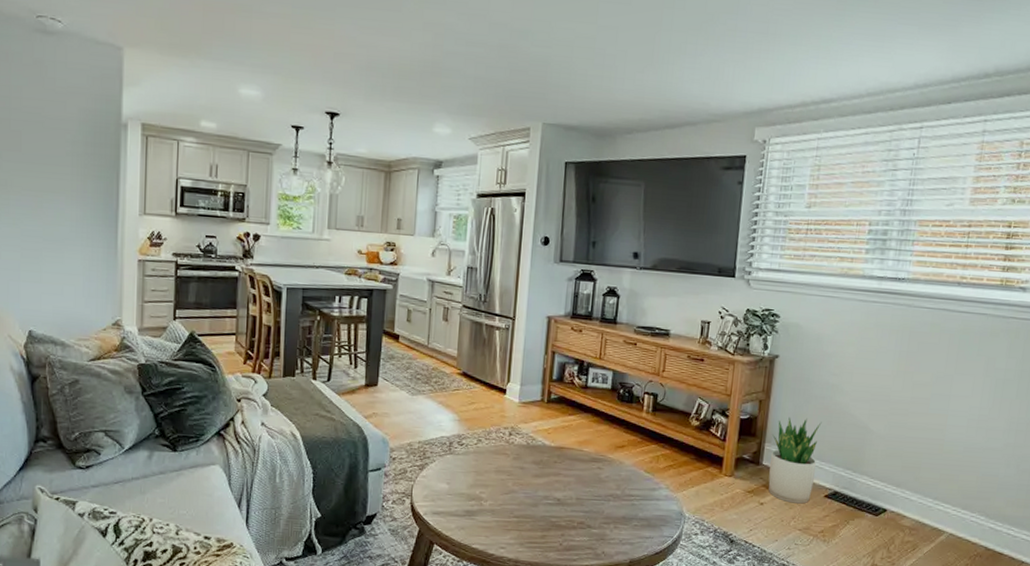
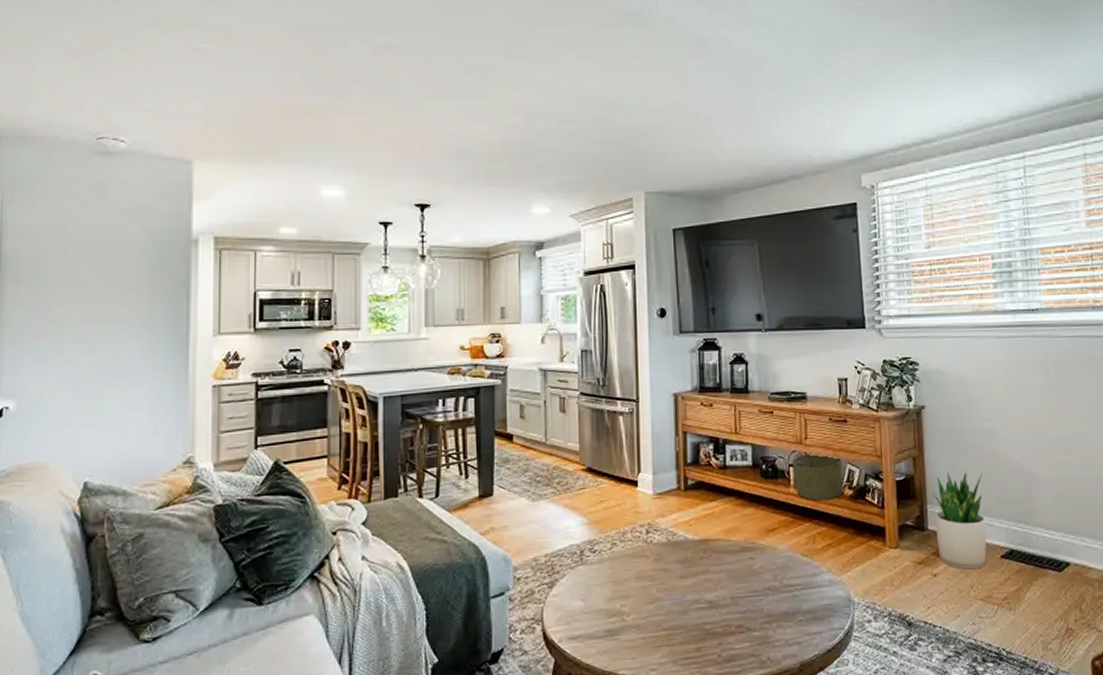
basket: none [647,384,695,428] -> present [792,452,843,501]

